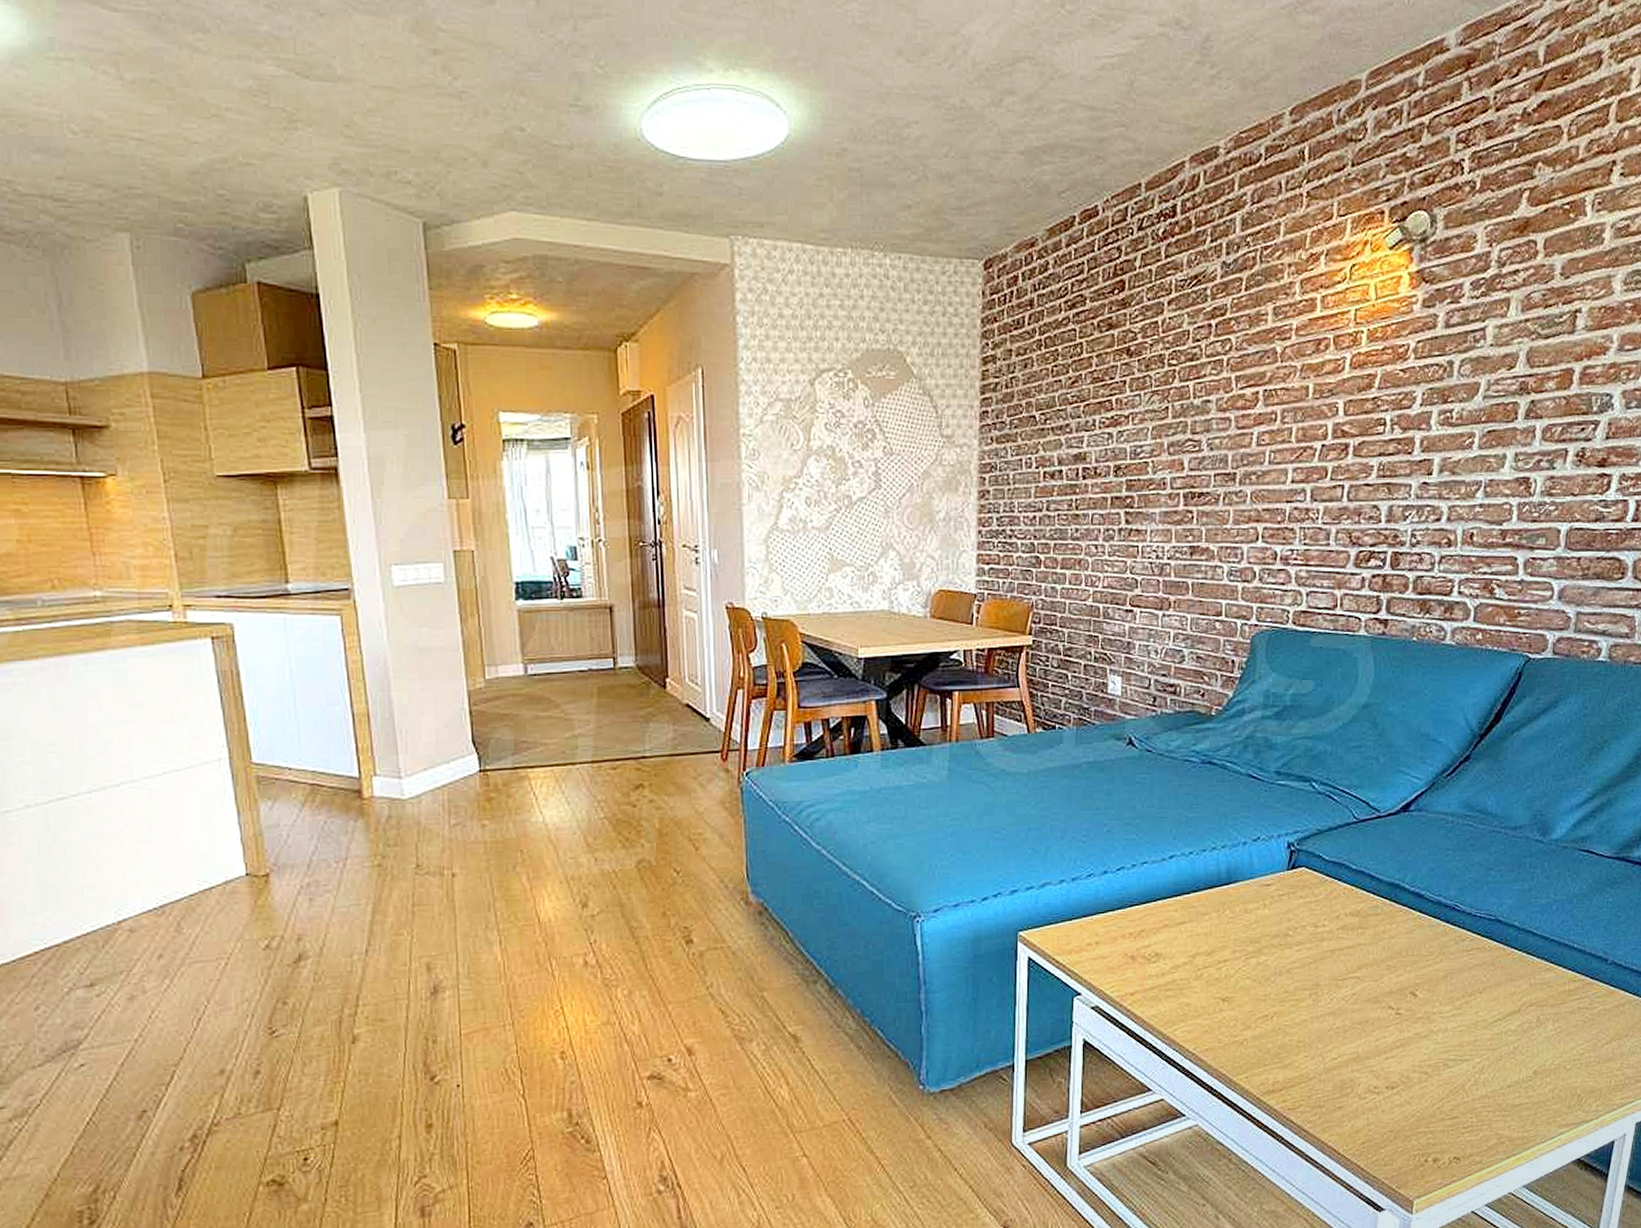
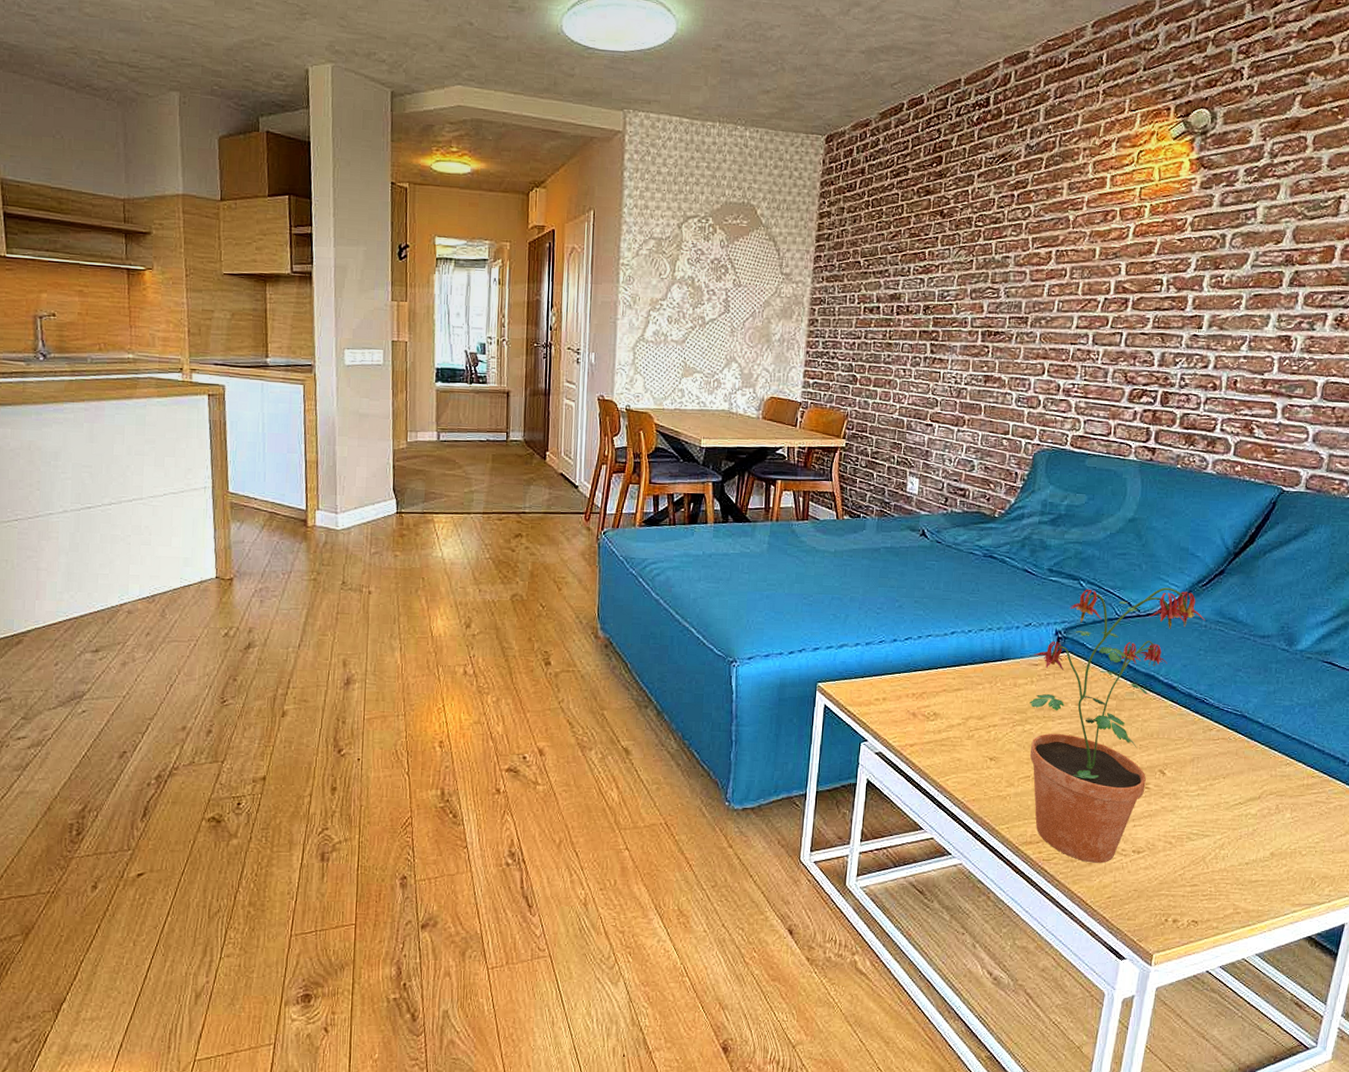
potted plant: none [1263,781,1451,1107] -> present [1029,587,1205,863]

